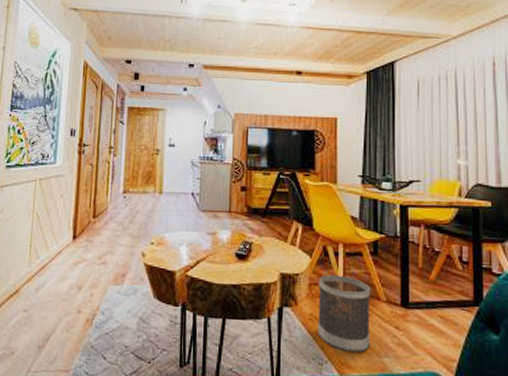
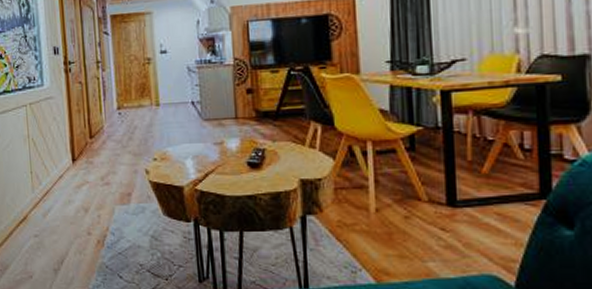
wastebasket: present [317,274,371,352] -> none [345,176,412,258]

